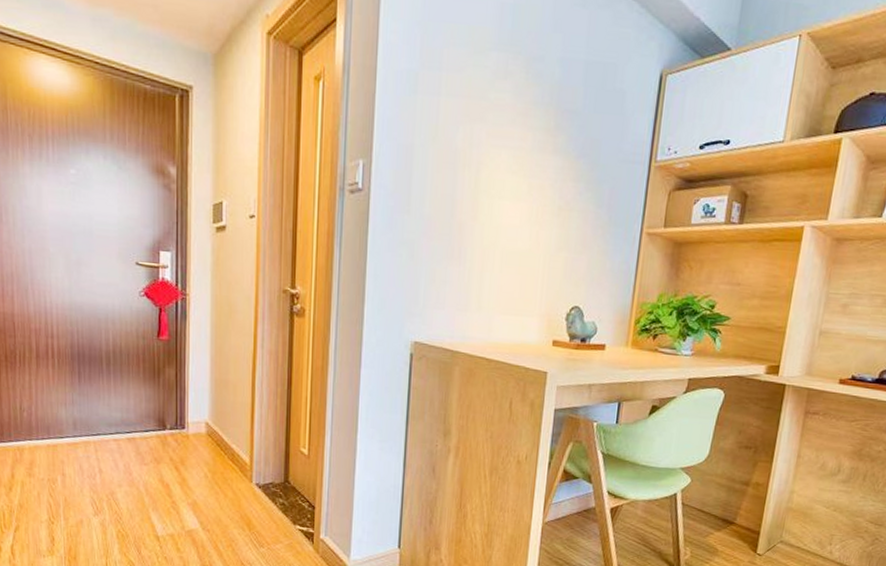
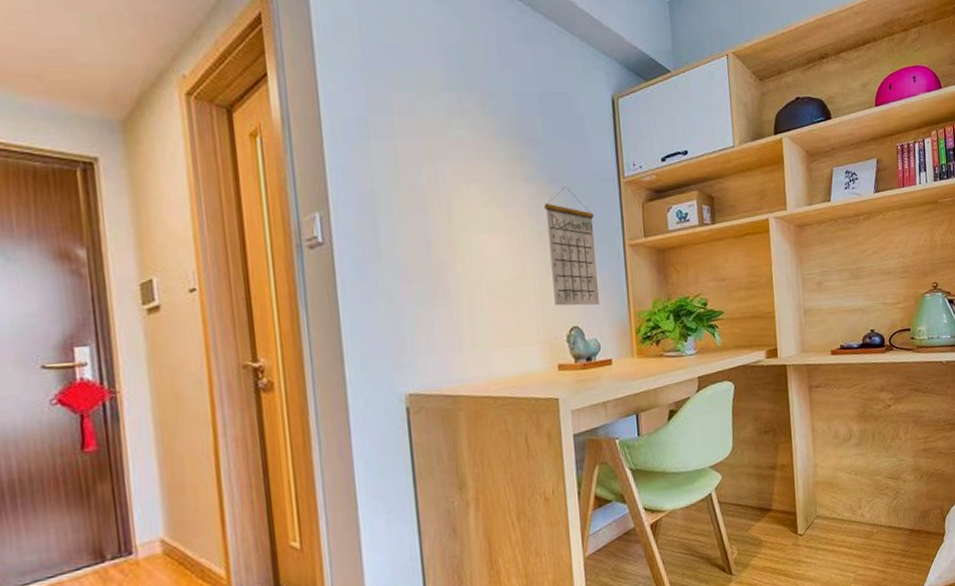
calendar: none [561,164,617,288] -> present [544,187,599,306]

